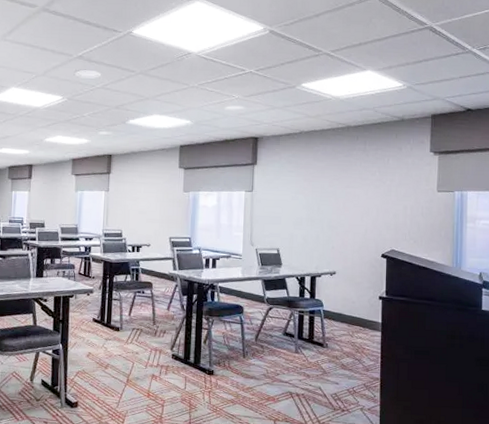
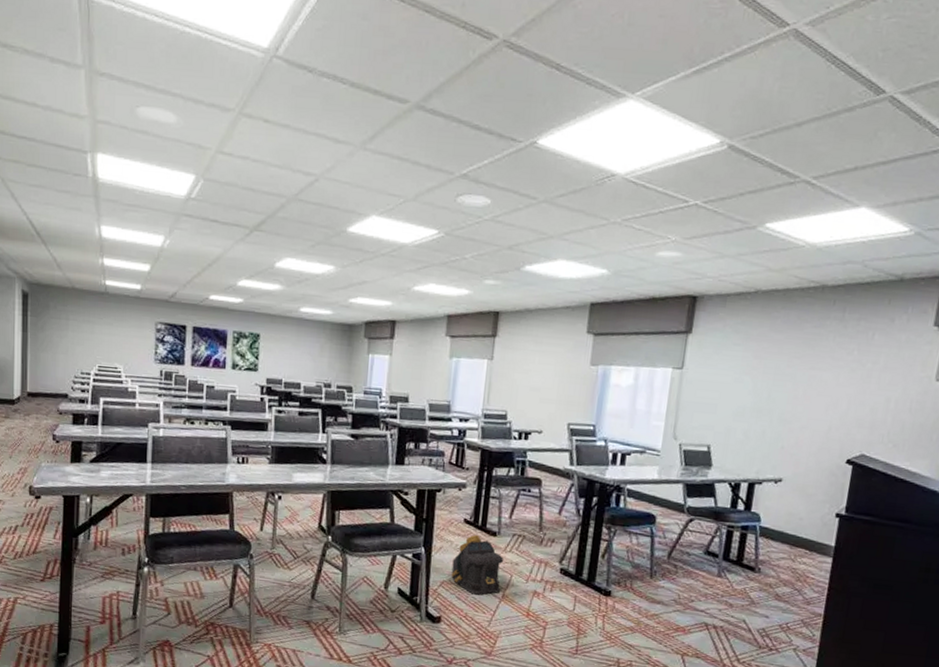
backpack: none [84,330,126,381] -> present [451,534,503,595]

